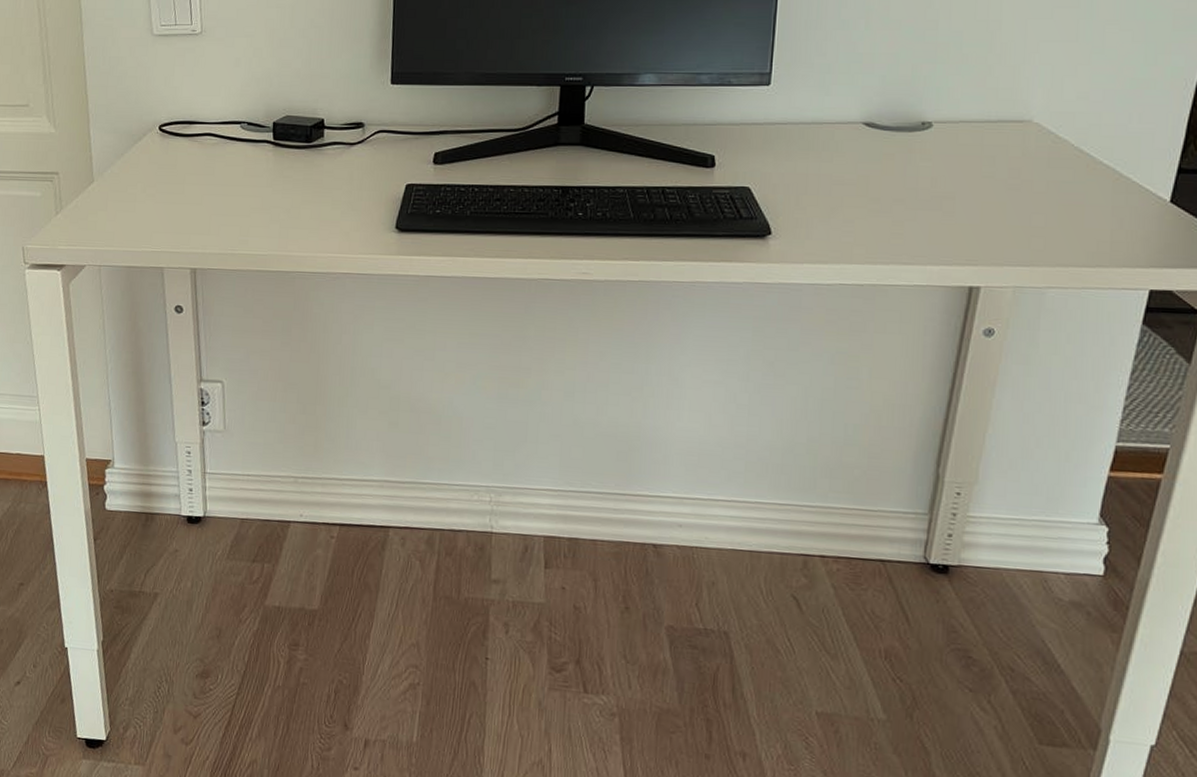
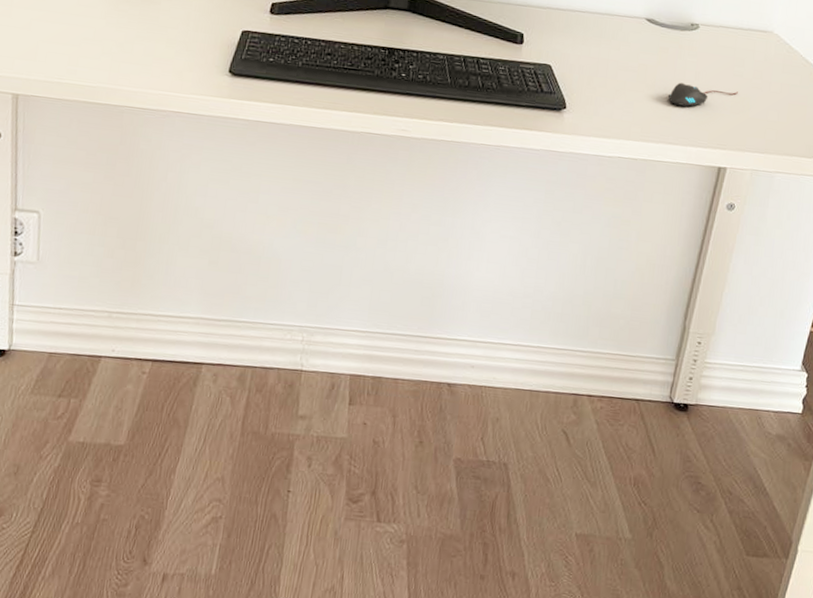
mouse: none [897,192,989,219] -> present [667,82,738,107]

